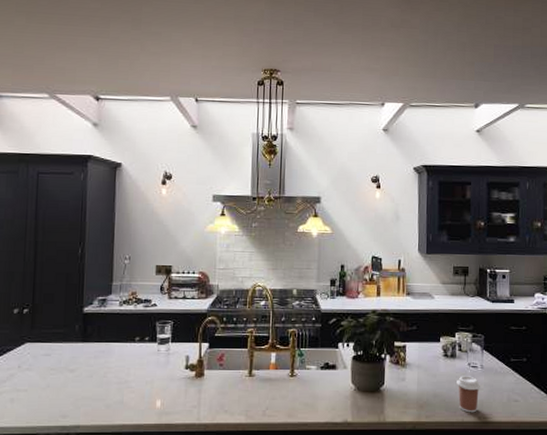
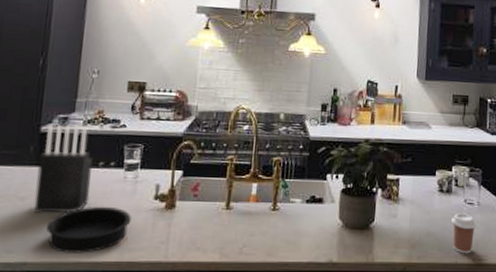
knife block: none [82,305,129,383] -> present [33,125,93,213]
baking pan: none [93,376,166,417] -> present [45,206,132,253]

